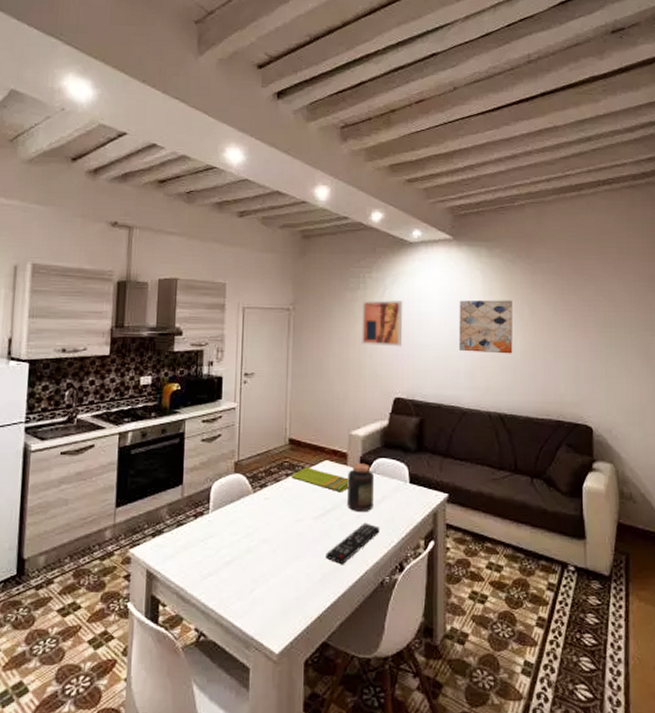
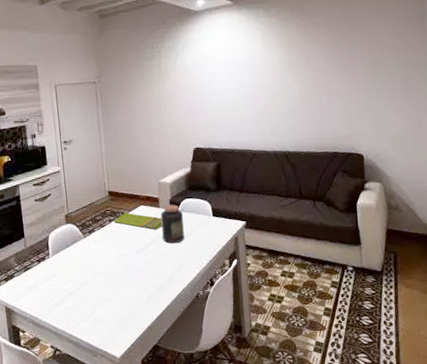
remote control: present [326,522,380,564] -> none [149,251,192,285]
wall art: present [362,300,403,347] -> none [158,64,196,106]
wall art: present [459,300,513,354] -> none [243,53,292,103]

